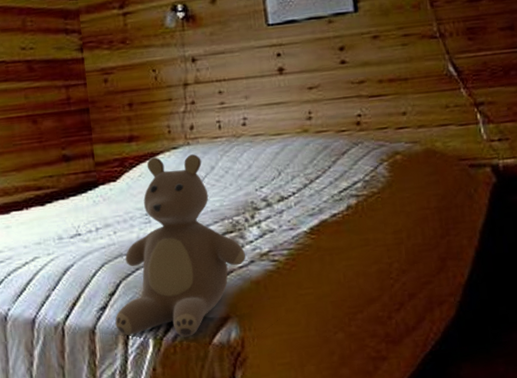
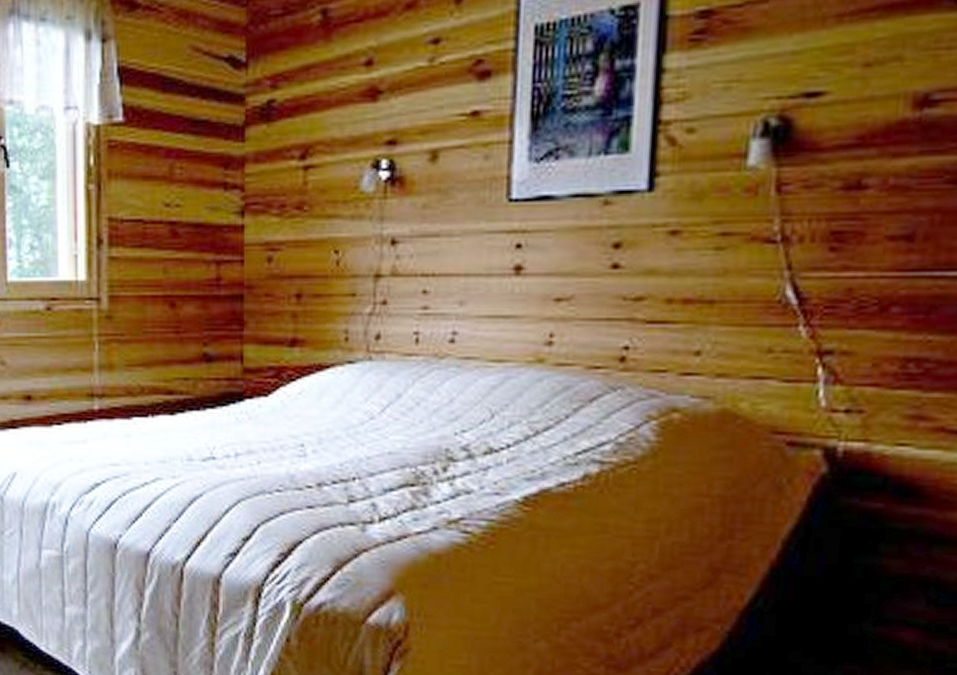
teddy bear: present [115,154,246,337] -> none [246,370,428,609]

